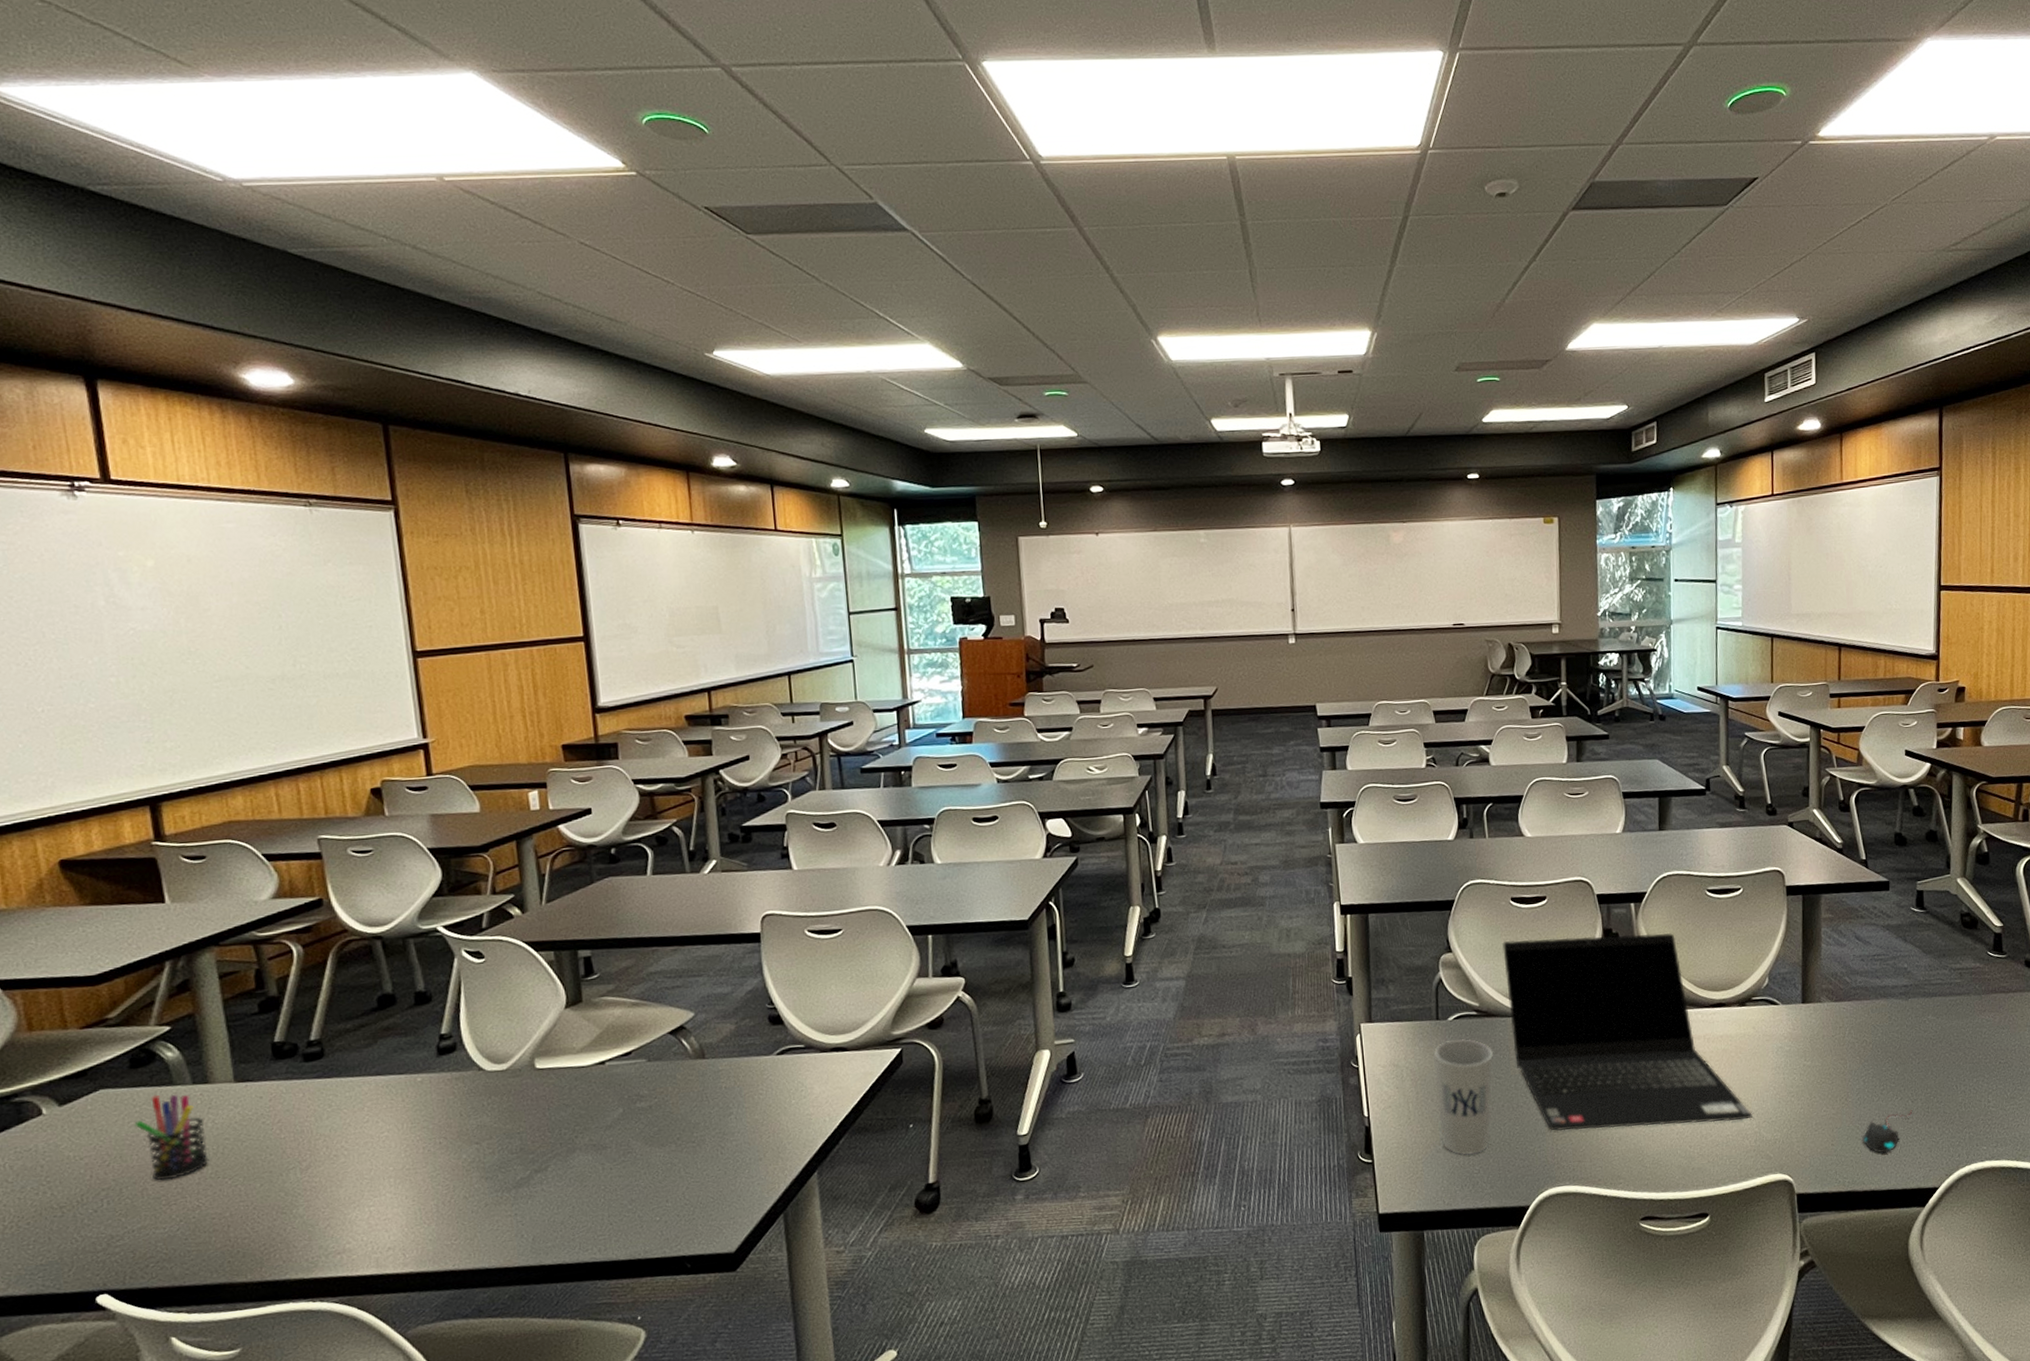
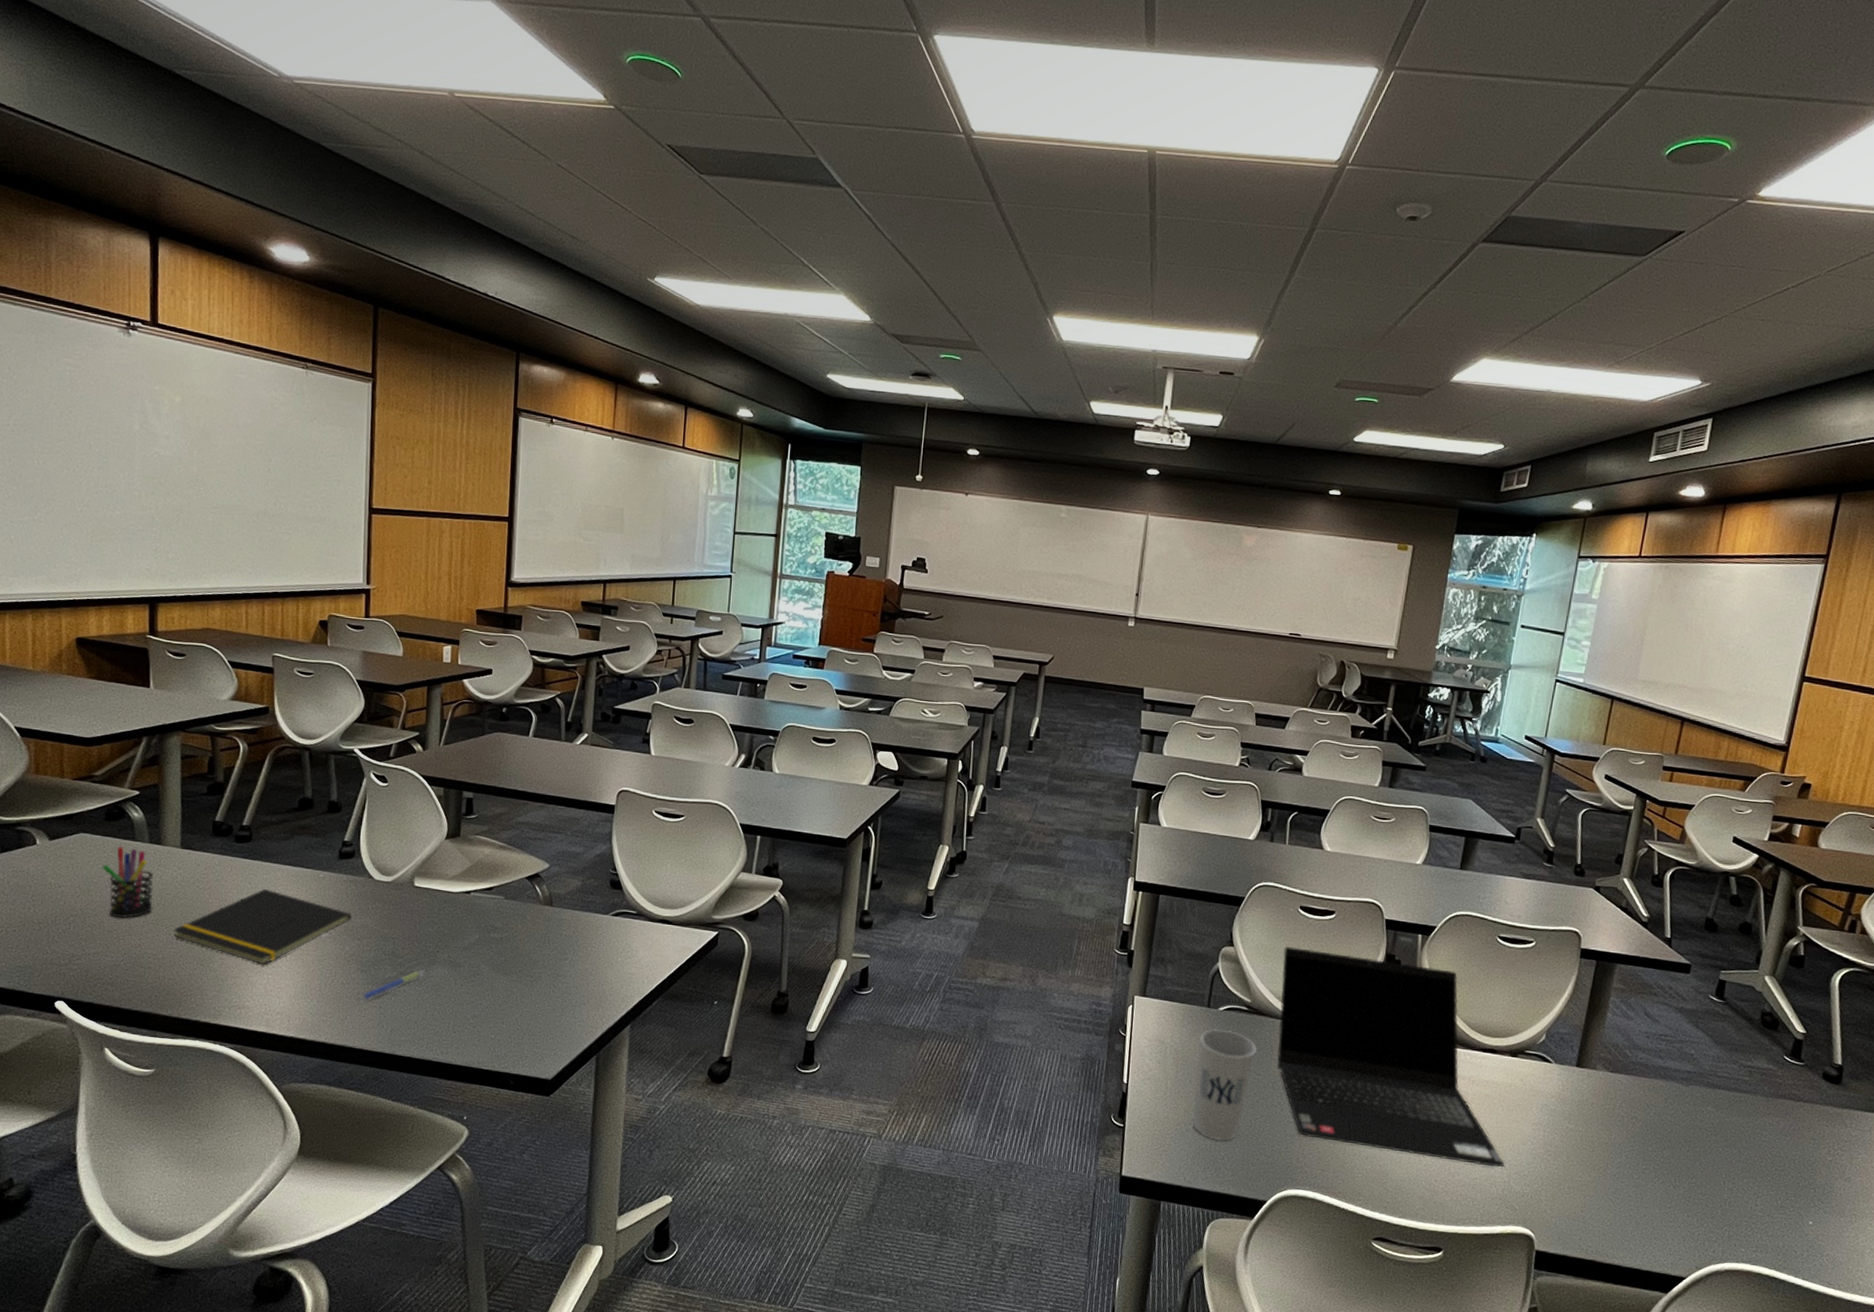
notepad: none [240,1108,464,1197] -> present [173,888,352,965]
pen: none [484,1160,565,1215] -> present [356,969,426,1002]
mouse: present [1861,1109,1912,1153] -> none [1613,1194,1672,1232]

